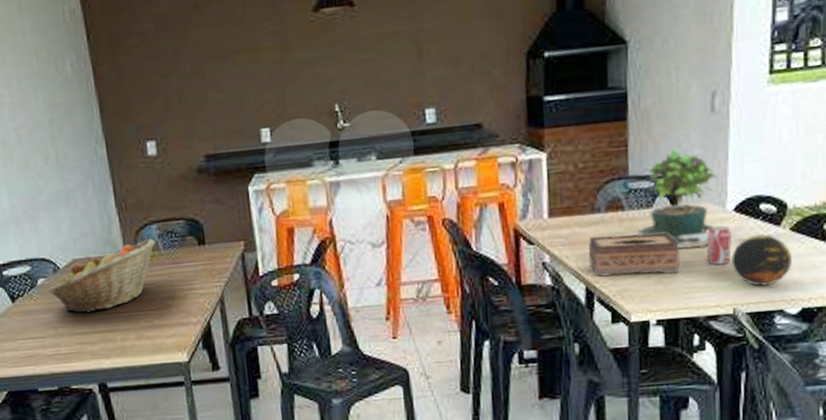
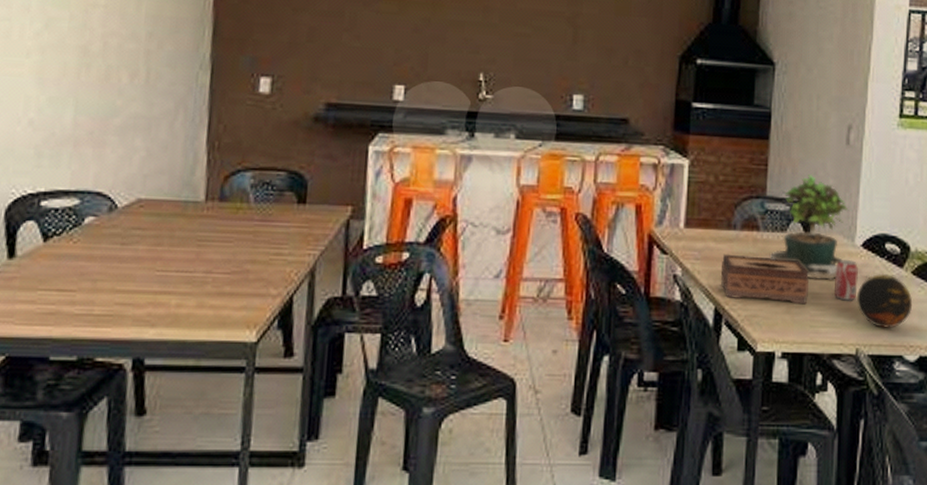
fruit basket: present [48,238,156,313] -> none [95,187,247,267]

